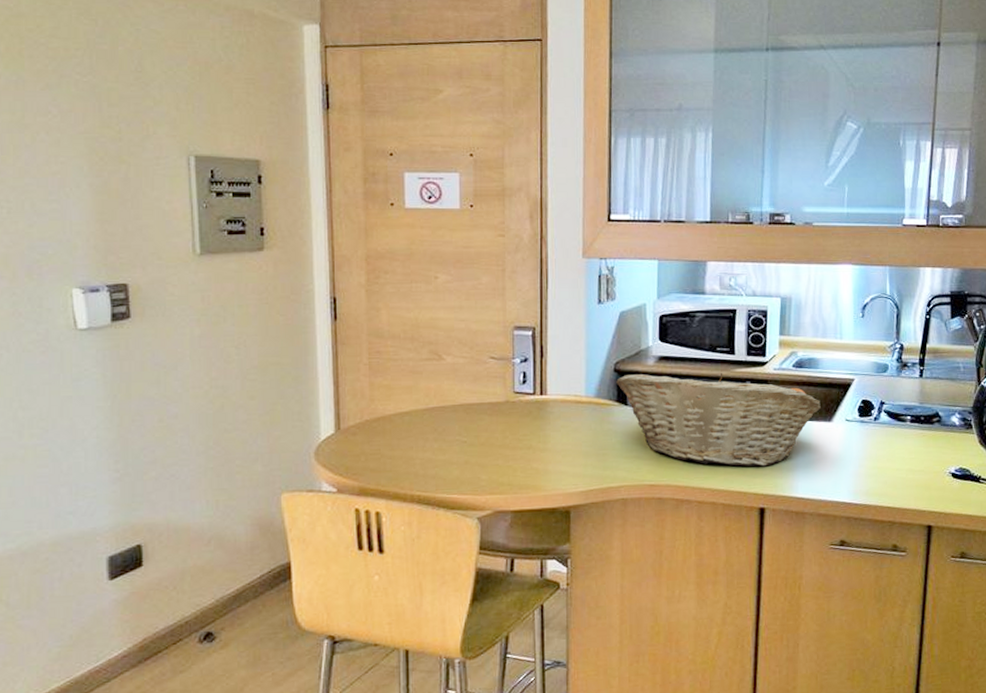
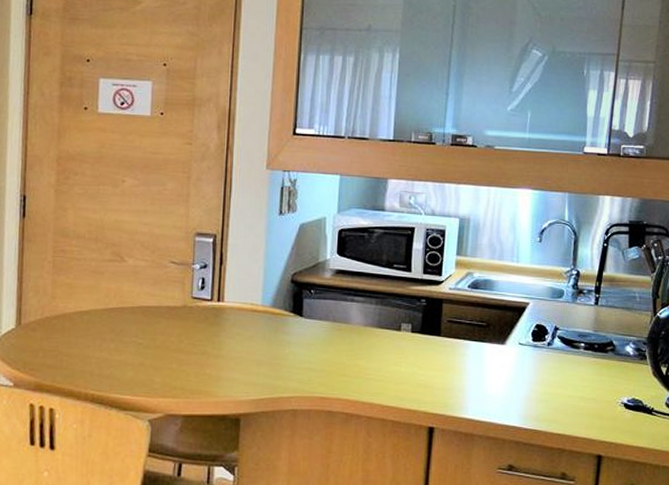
fruit basket: present [616,372,821,467] -> none [293,286,495,386]

